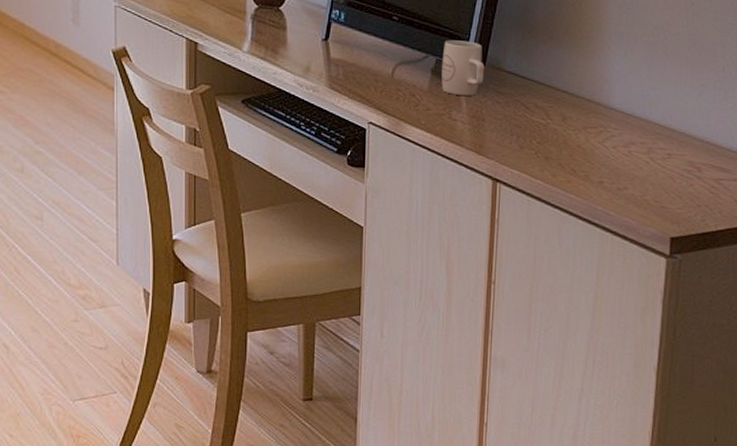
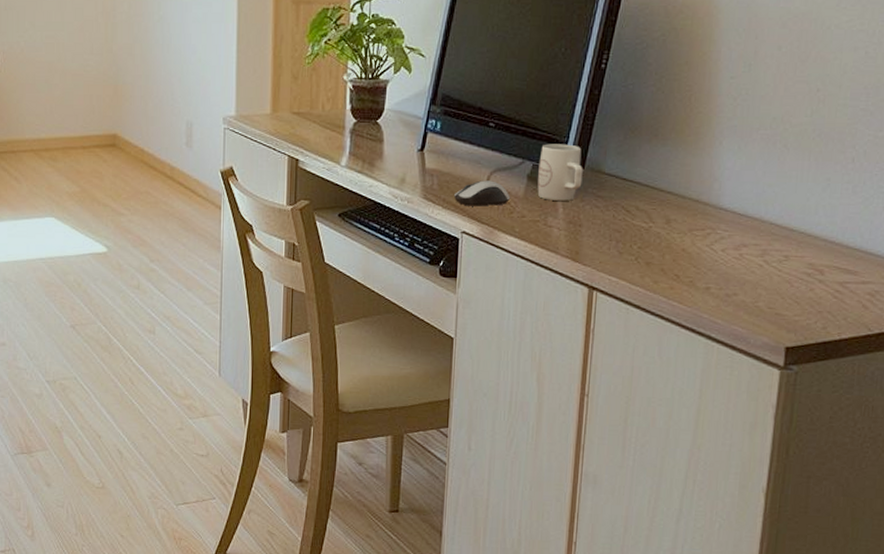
computer mouse: none [360,72,416,98] -> present [454,180,511,206]

